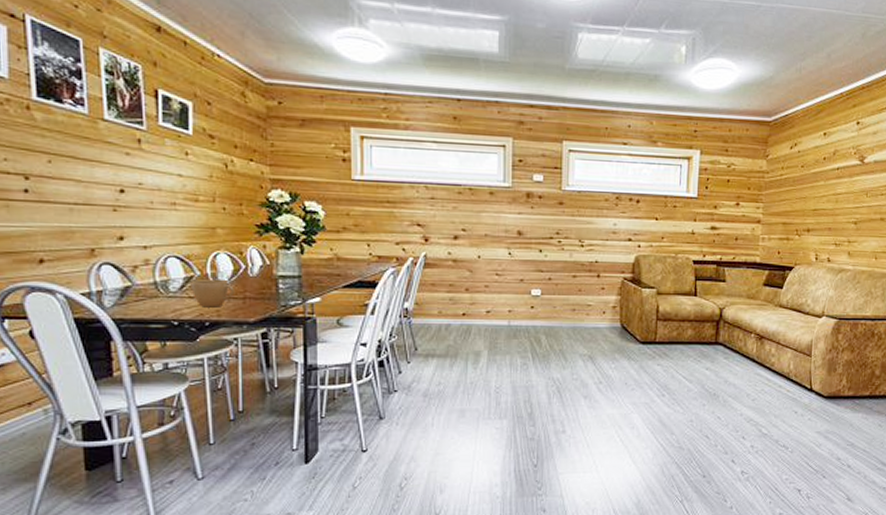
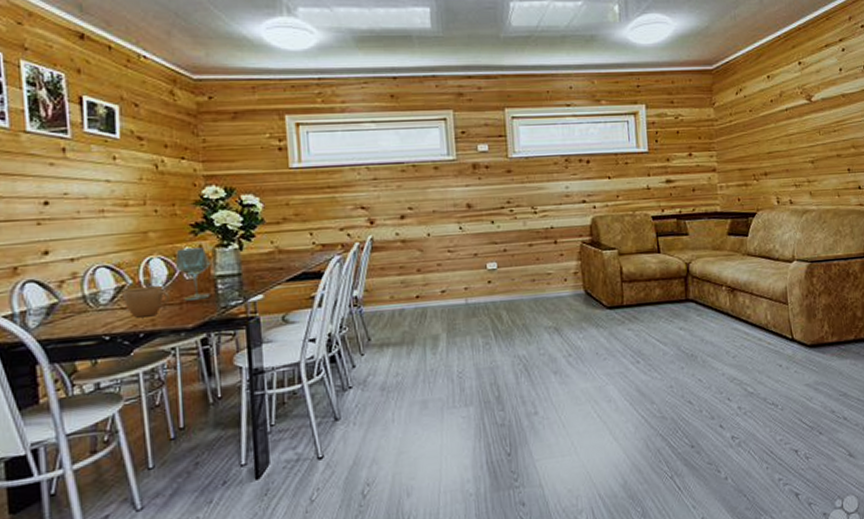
wine glass: none [240,247,273,296] -> present [174,247,210,301]

